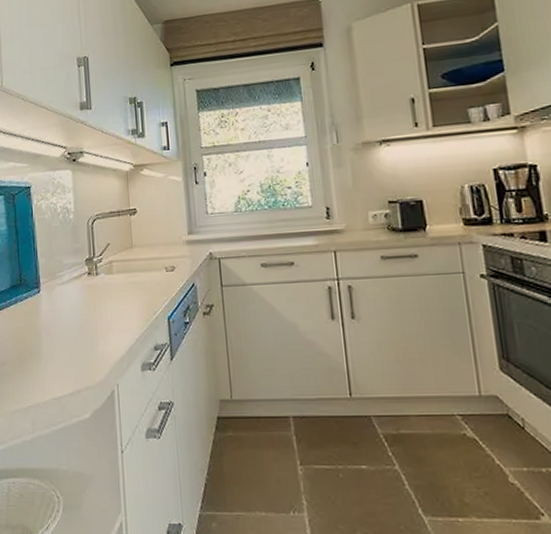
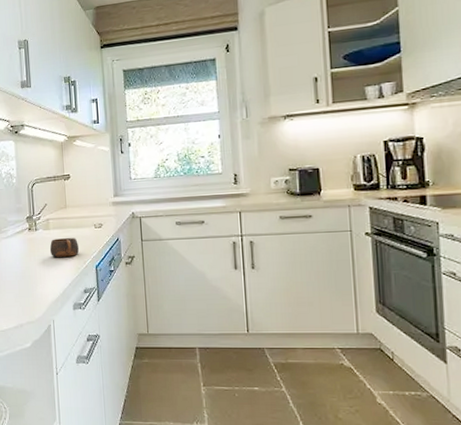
cup: none [113,283,148,307] -> present [49,238,79,257]

